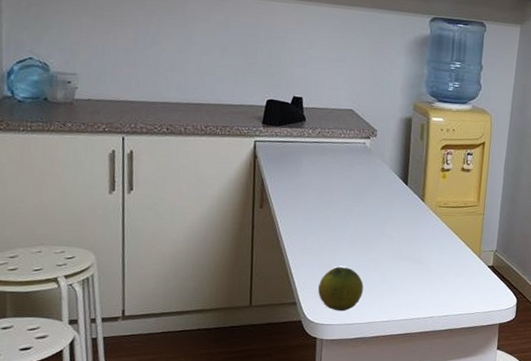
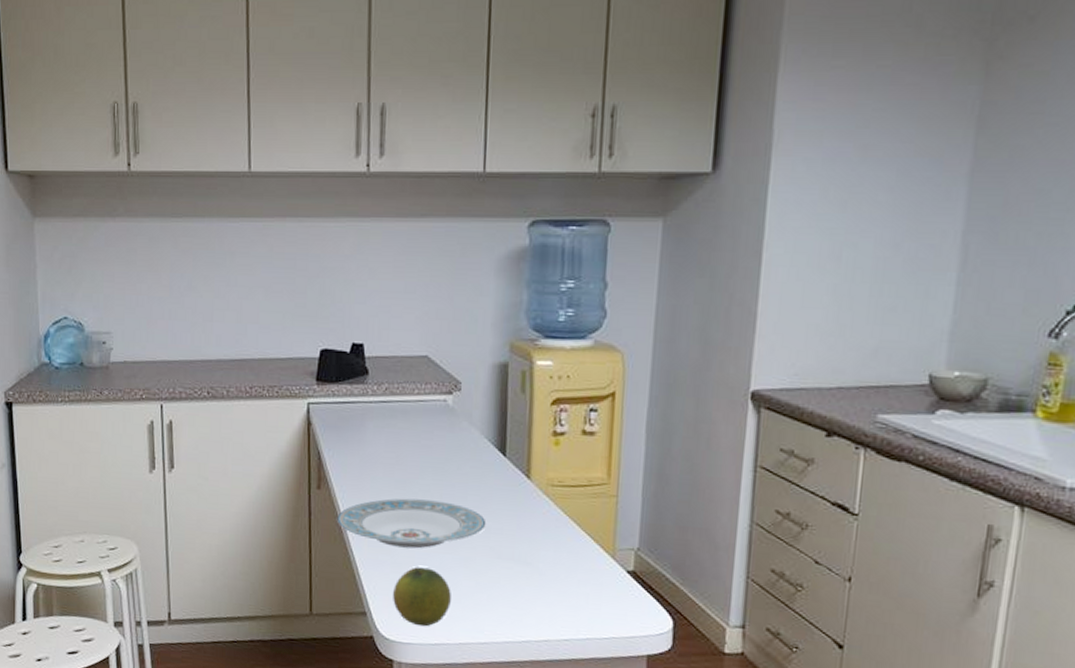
plate: none [275,215,392,253] -> present [337,498,487,549]

